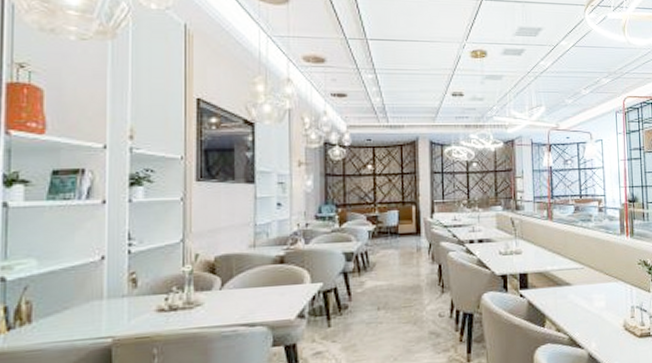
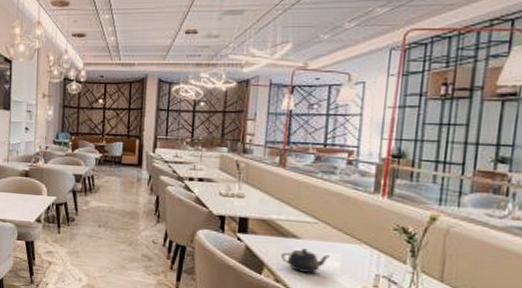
teapot: none [558,294,597,317] -> present [281,248,331,273]

